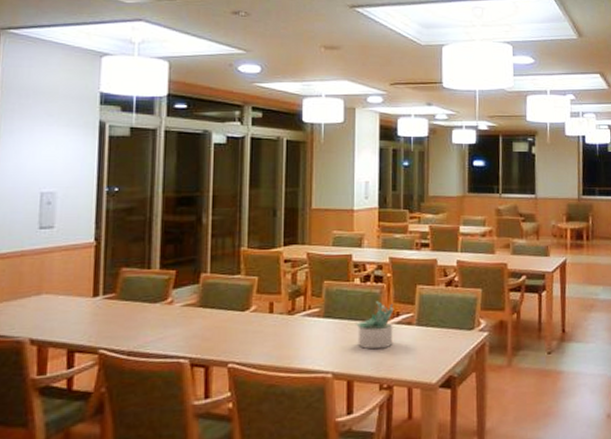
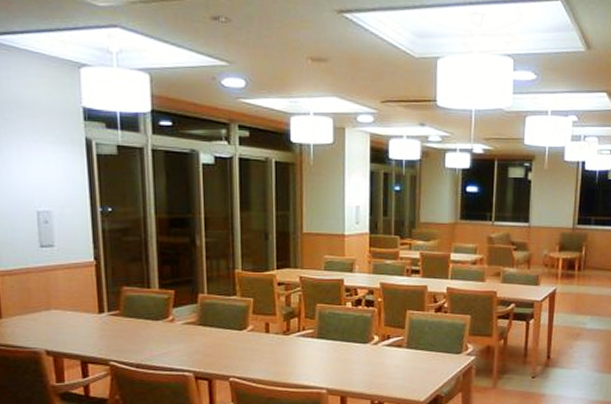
succulent plant: present [355,301,394,350] -> none [347,324,385,369]

